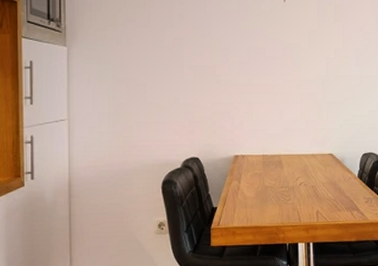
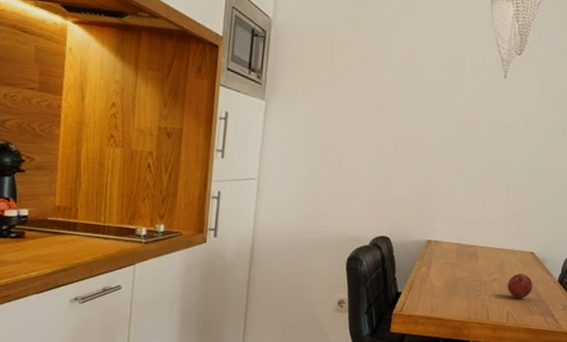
fruit: none [313,174,337,197] -> present [507,273,533,298]

